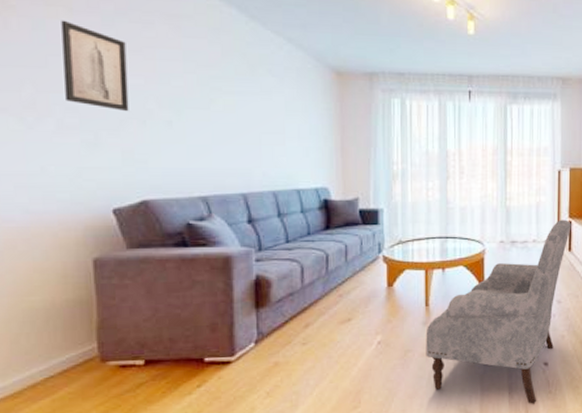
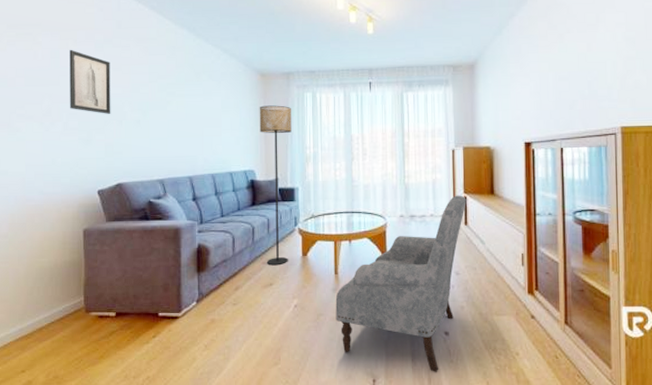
floor lamp: none [334,111,375,299] -> present [259,105,292,266]

